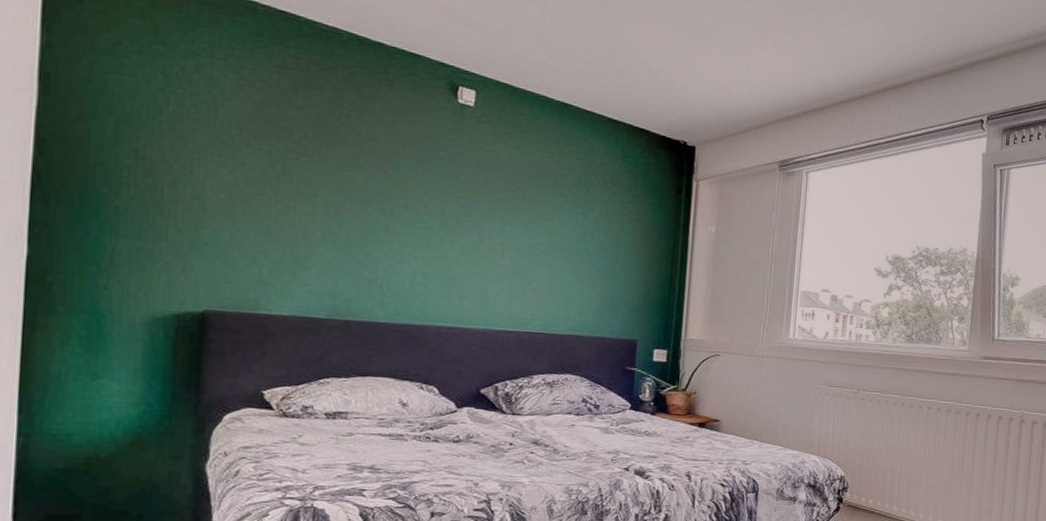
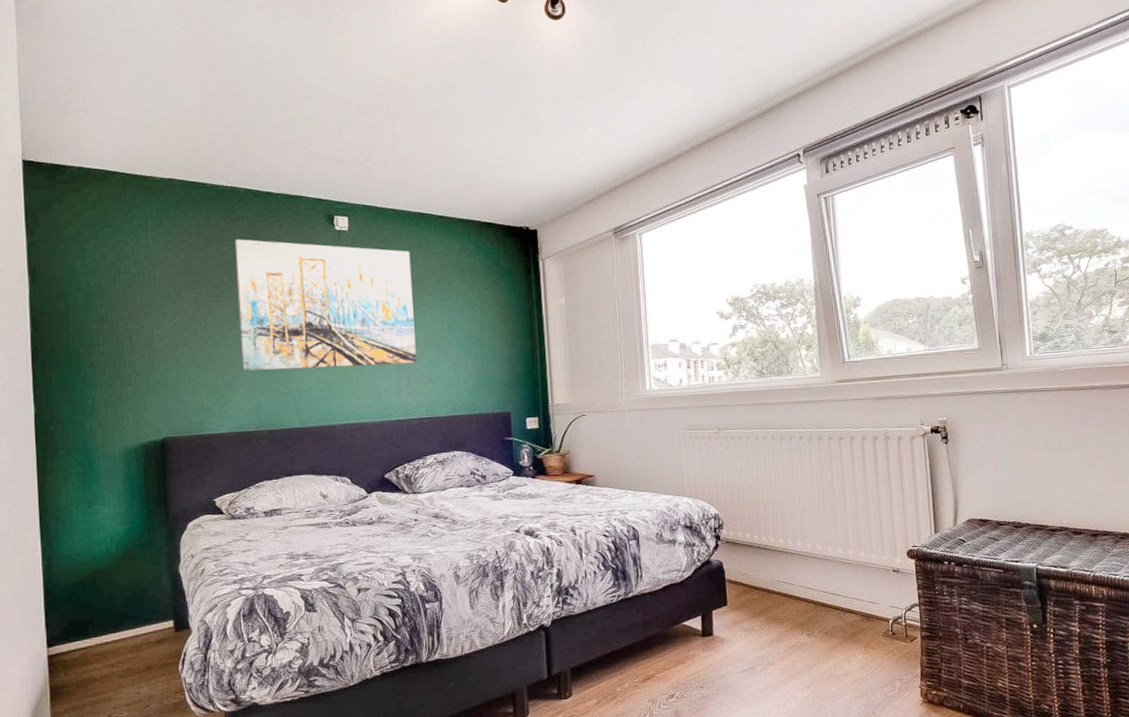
wall art: none [318,90,546,271] -> present [234,239,417,371]

